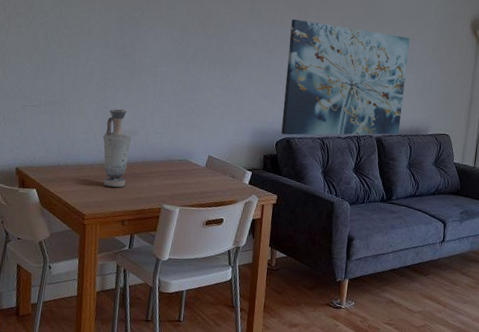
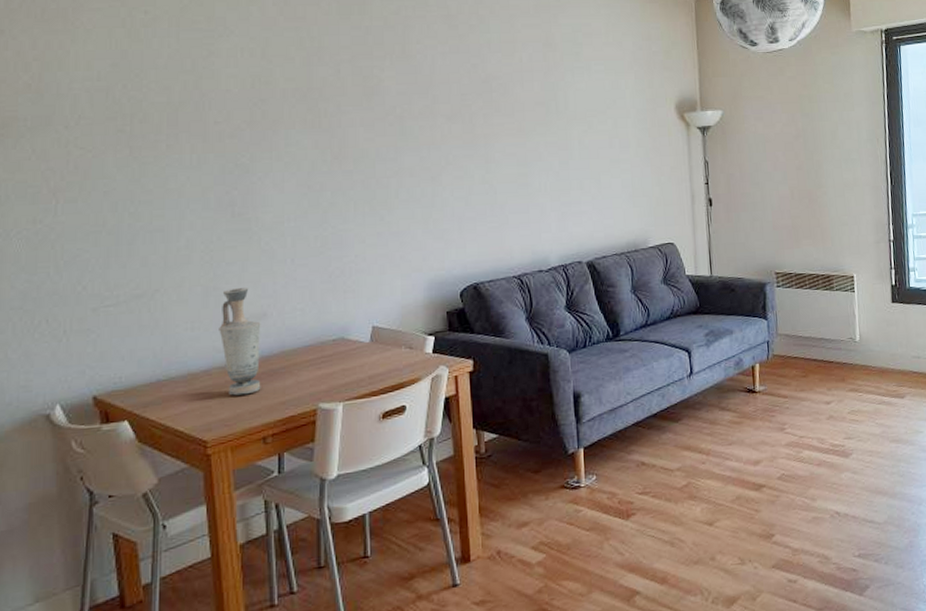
wall art: present [281,19,410,135] -> none [456,133,614,280]

